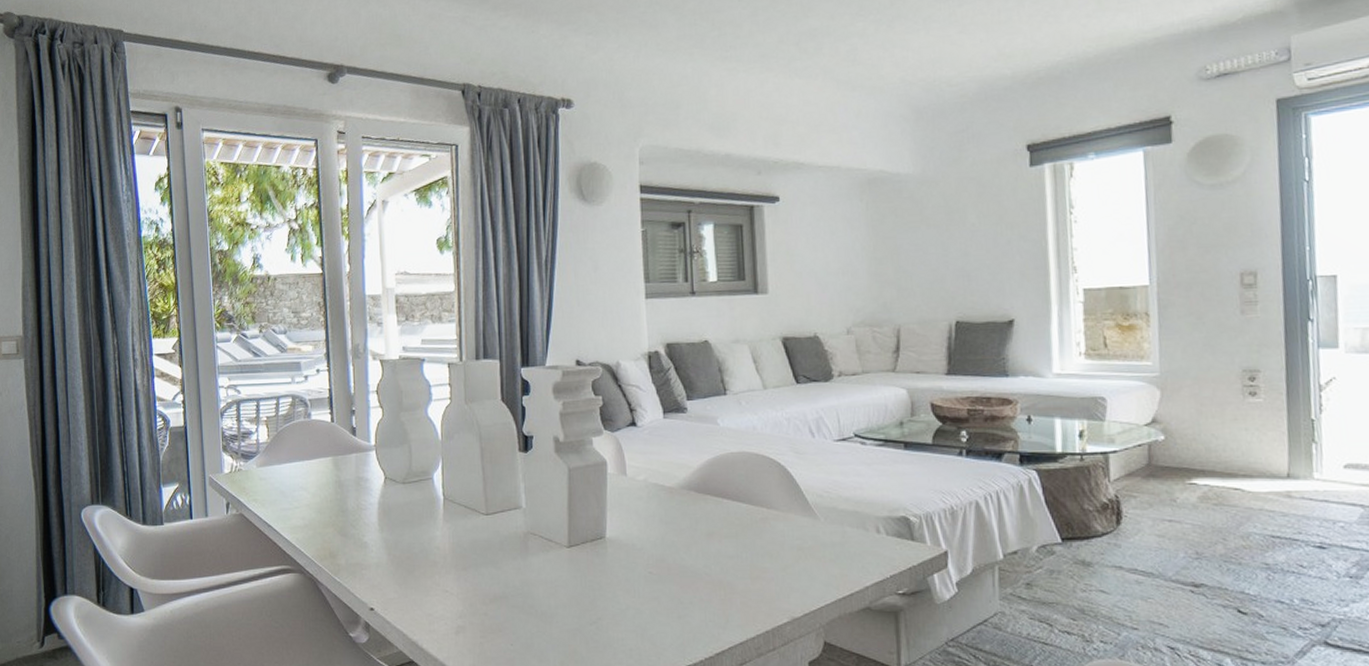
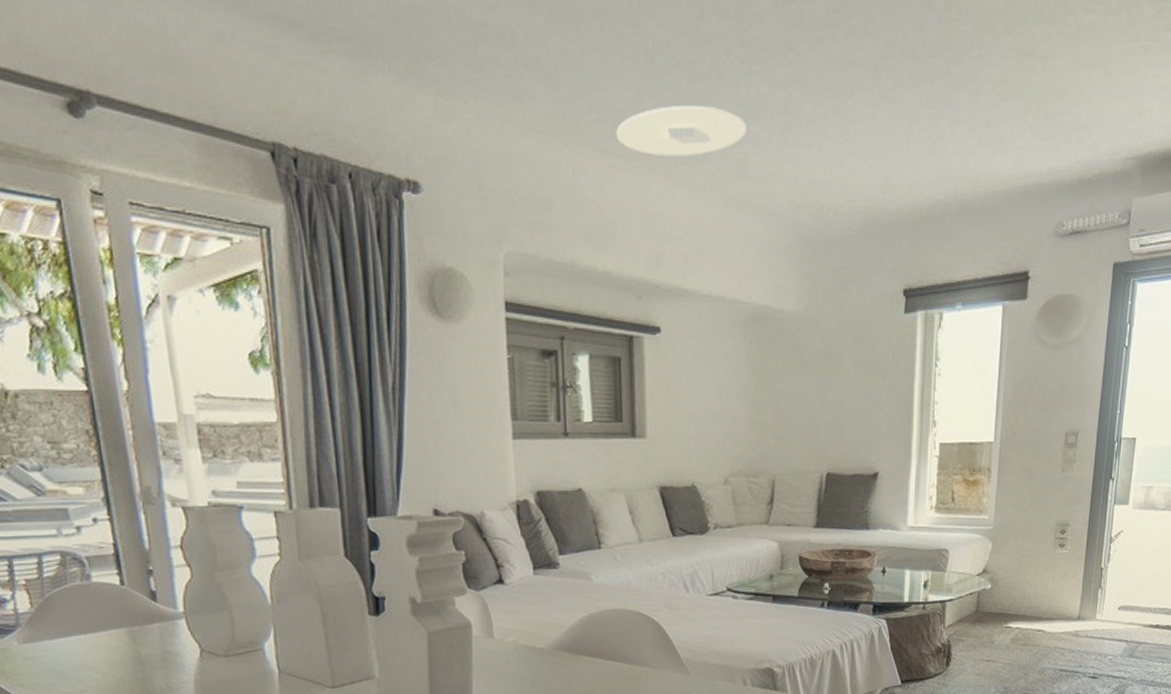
ceiling light: none [735,11,855,57] -> present [615,105,747,156]

